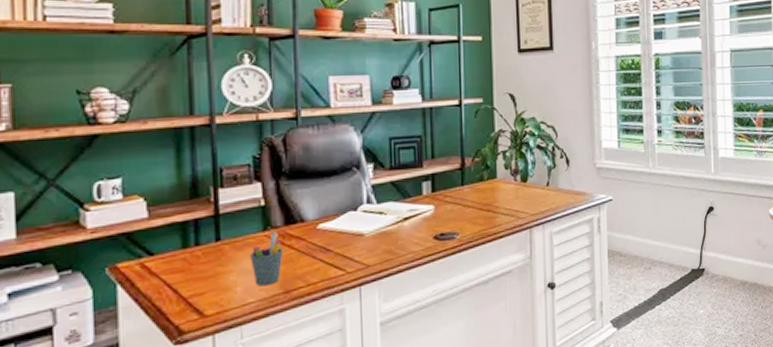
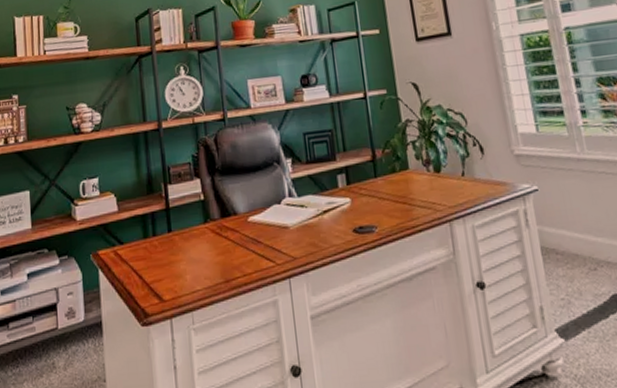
pen holder: present [250,232,284,286] -> none [195,224,222,275]

